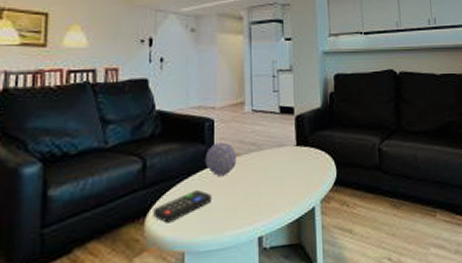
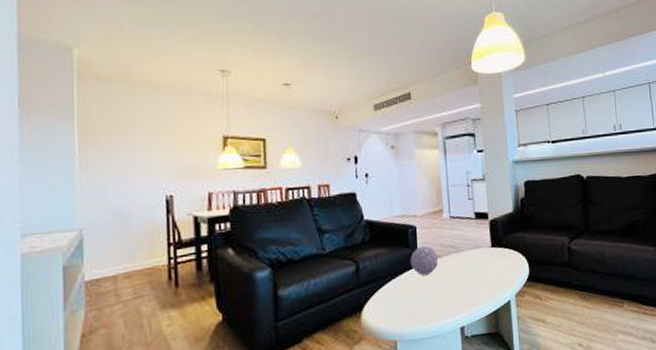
remote control: present [153,190,212,223] -> none [368,288,418,317]

